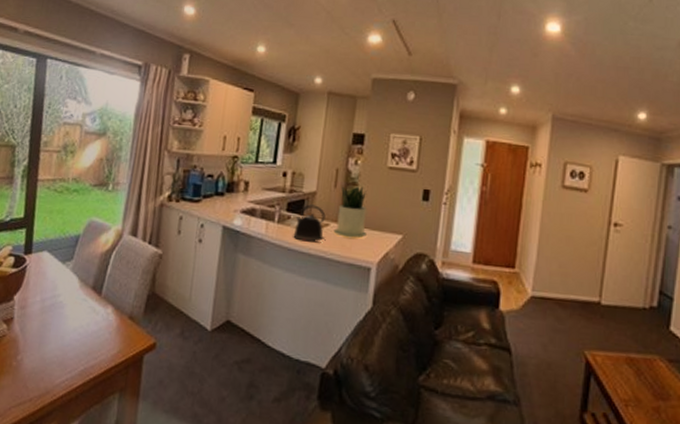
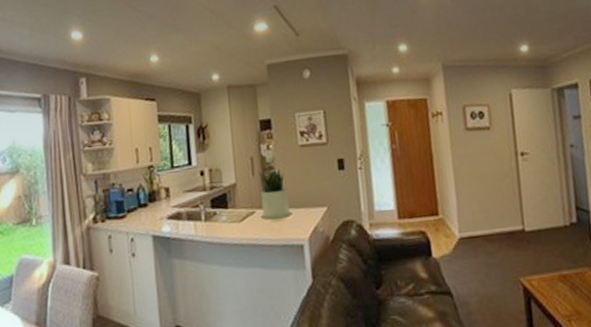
kettle: present [293,204,326,243] -> none [219,196,253,234]

